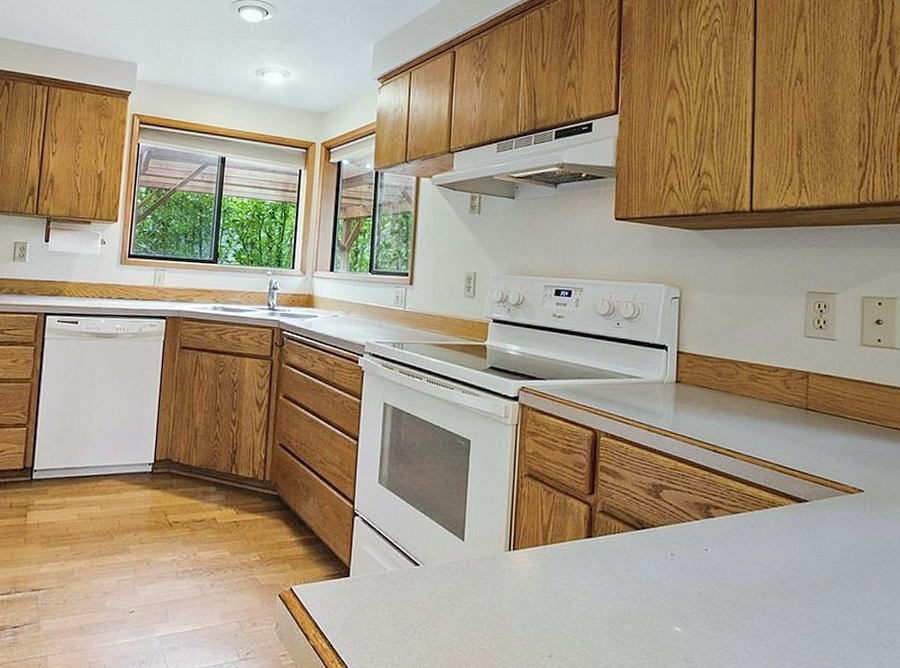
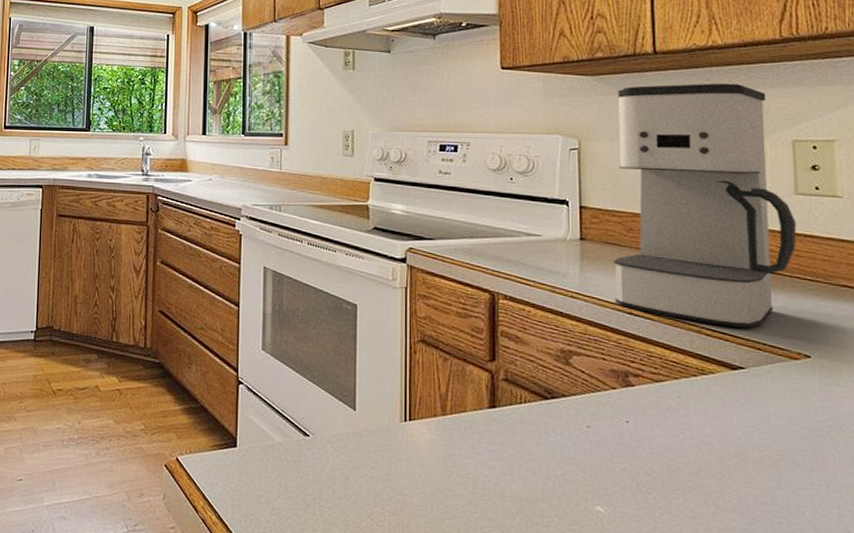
coffee maker: none [703,241,860,465] -> present [614,83,797,328]

